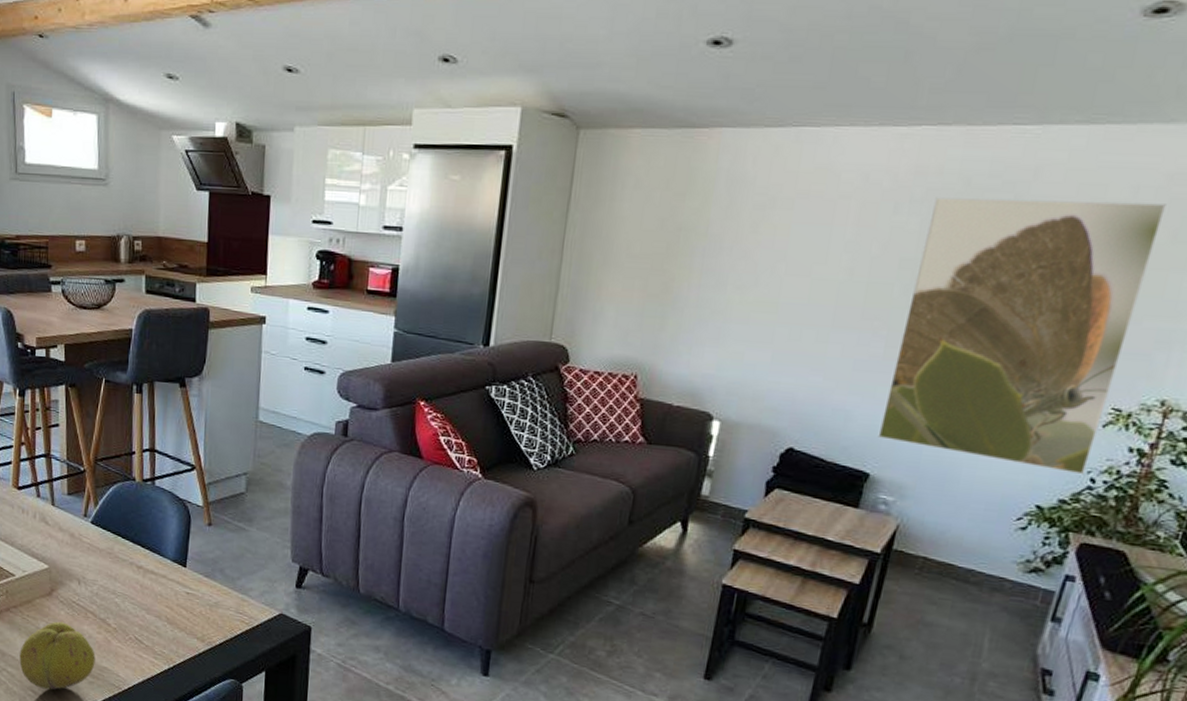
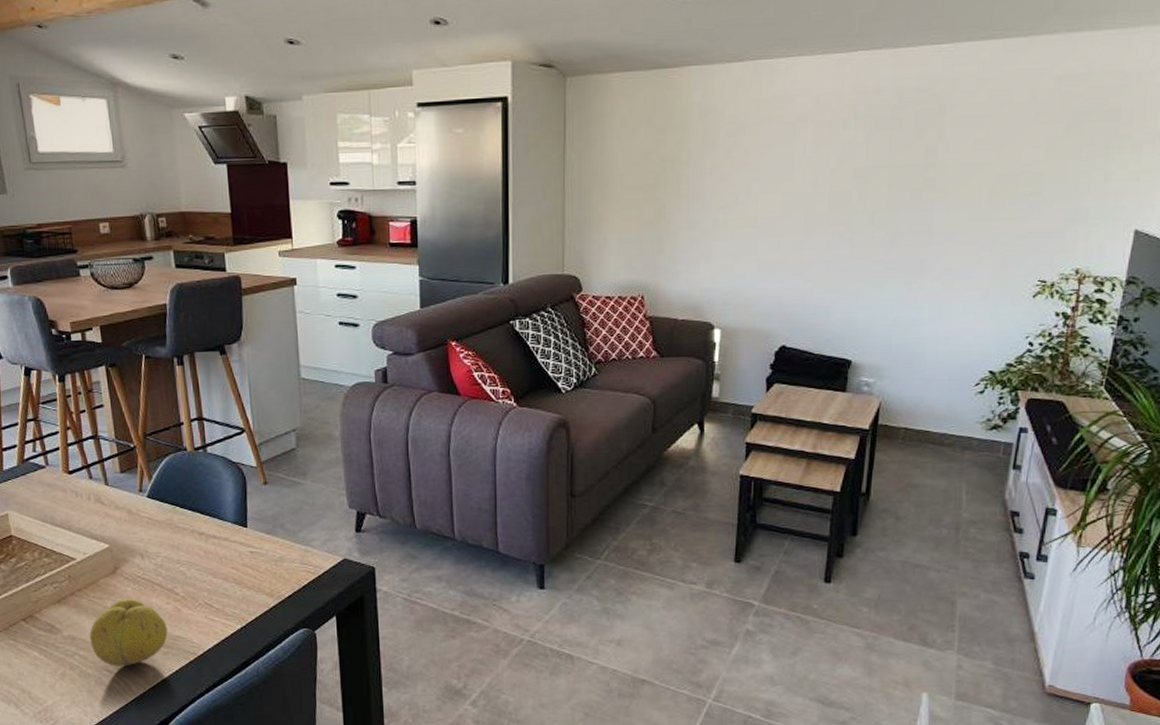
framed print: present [877,197,1166,475] -> none [854,102,1059,341]

